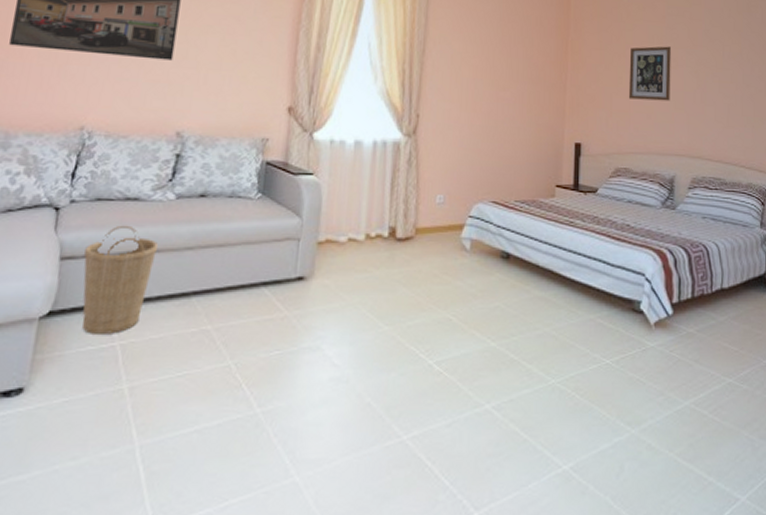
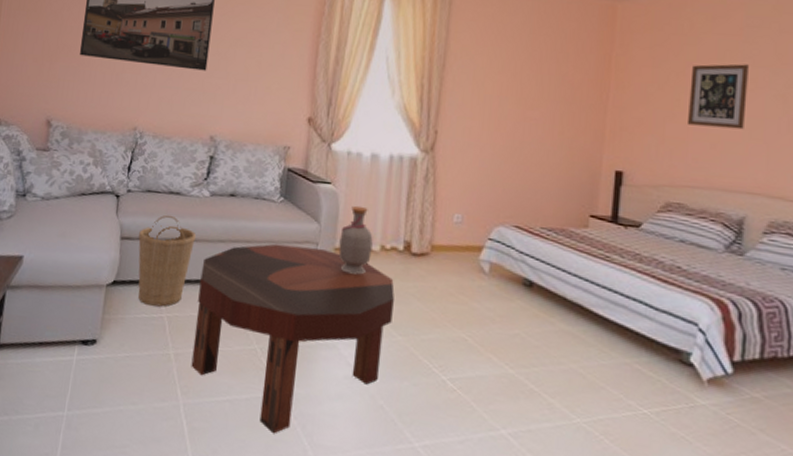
coffee table: none [150,244,380,459] -> present [191,243,395,434]
bottle: none [321,195,358,267] -> present [338,205,373,275]

